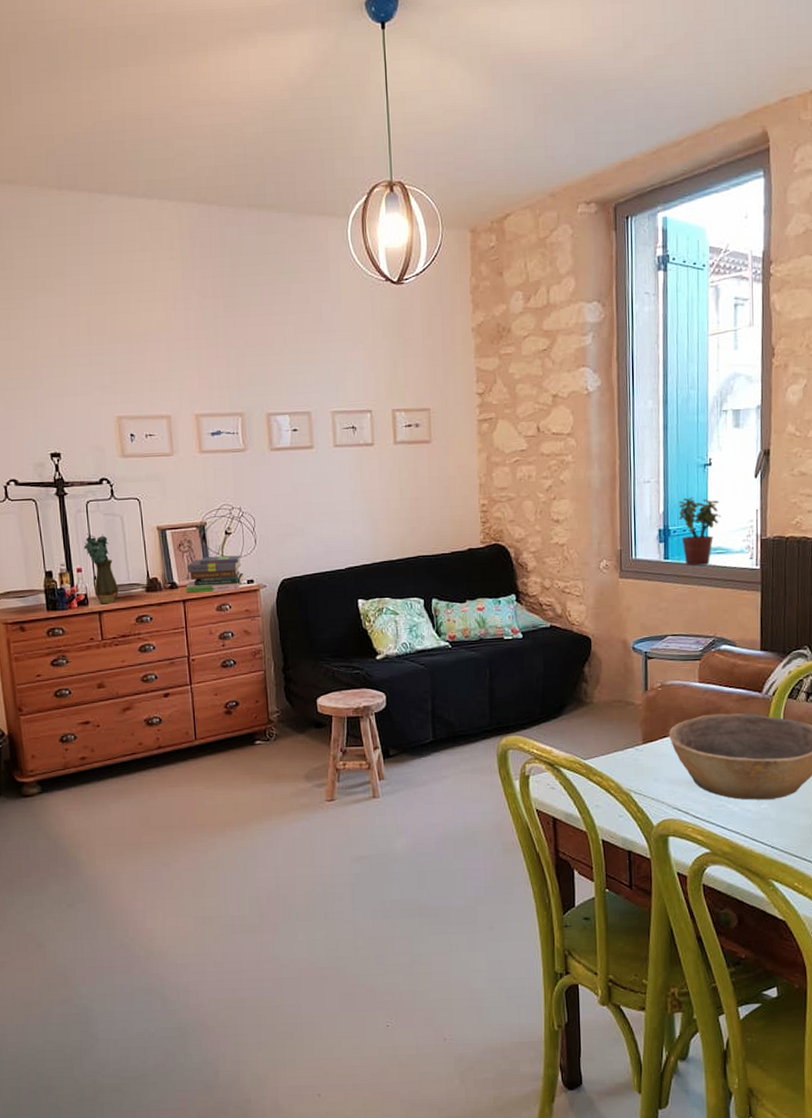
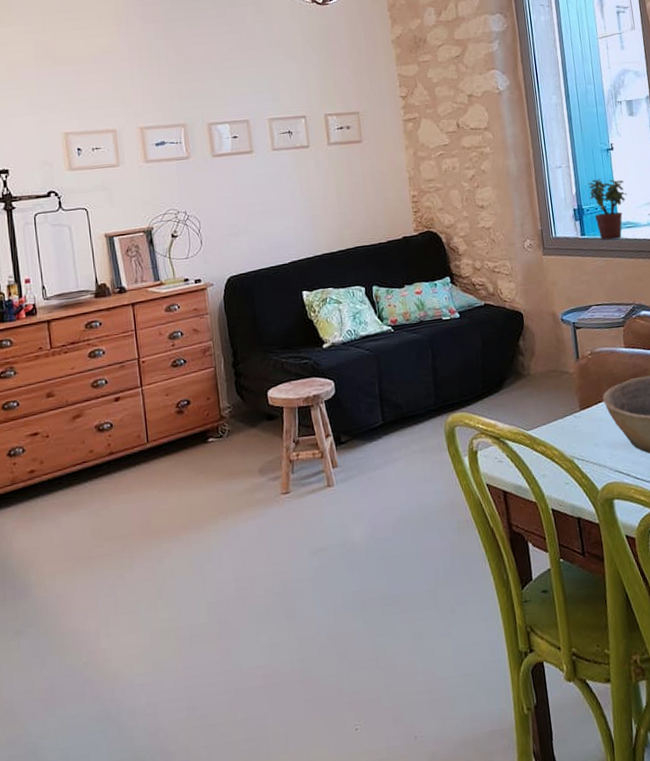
vase: present [84,532,119,604] -> none [32,244,67,313]
books: present [185,555,244,594] -> none [134,256,191,297]

